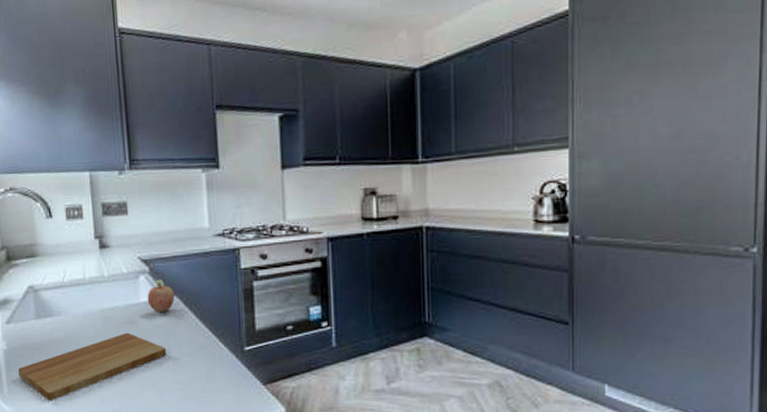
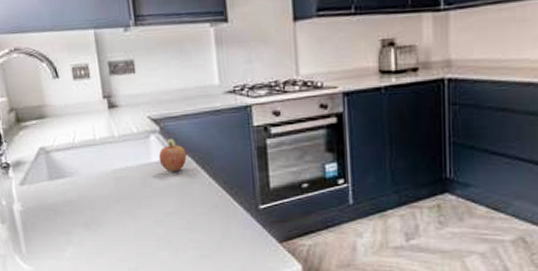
cutting board: present [18,332,166,400] -> none [35,192,180,259]

